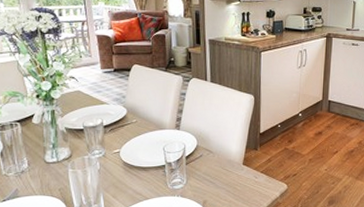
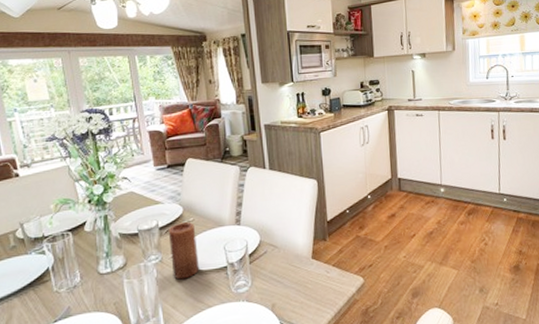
candle: none [112,123,140,173] -> present [168,222,200,280]

